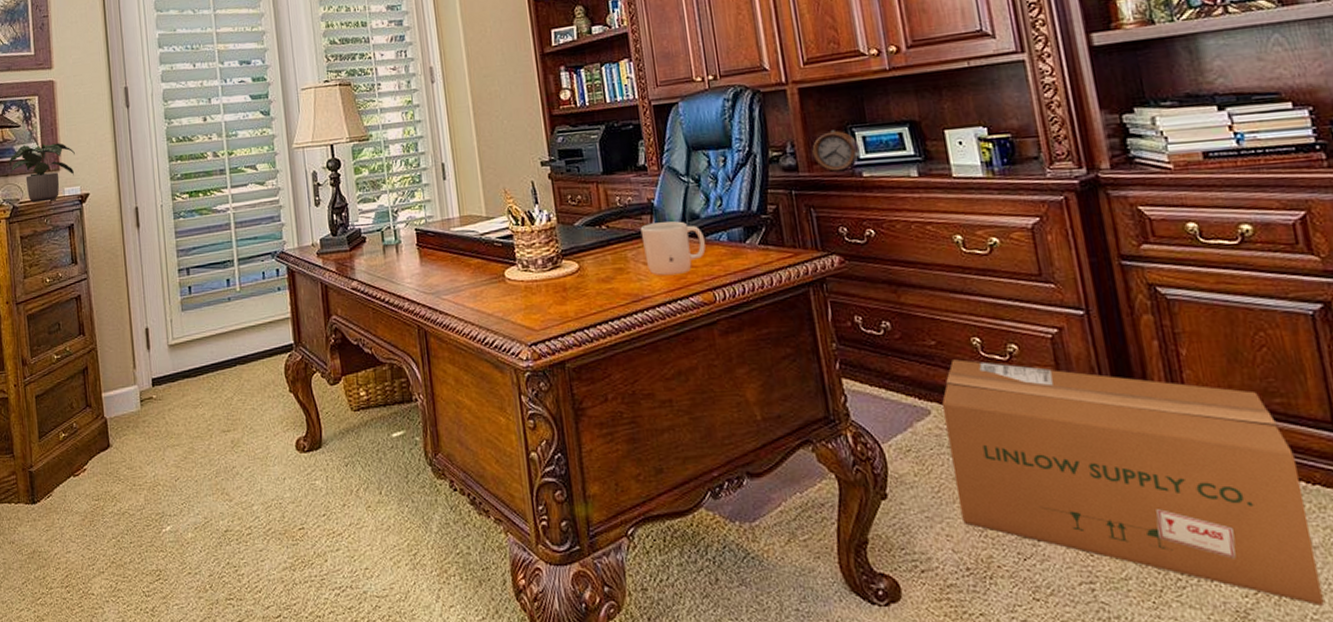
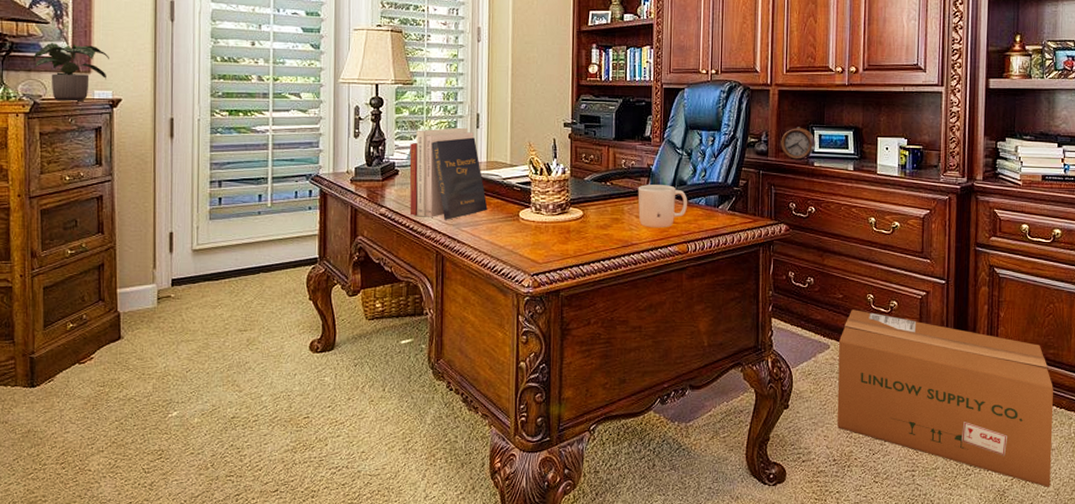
books: none [374,180,468,289] -> present [409,127,488,220]

